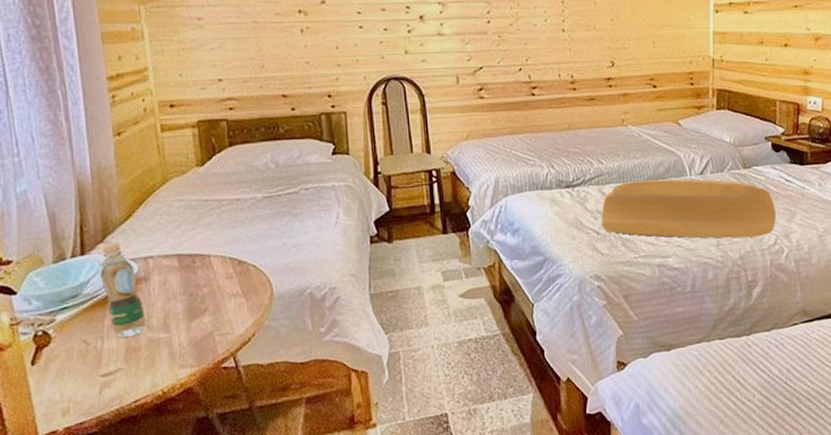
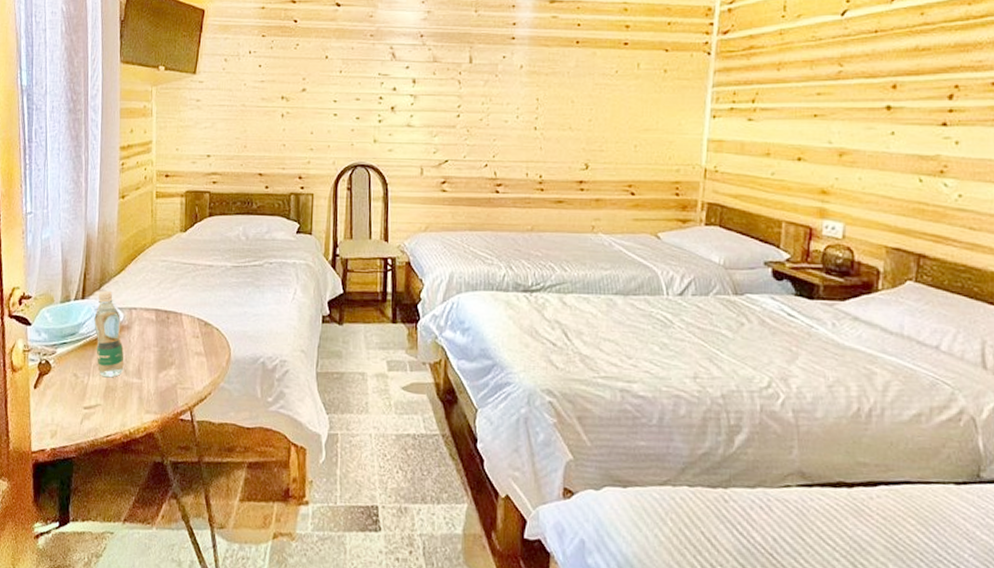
towel: present [601,178,777,238] -> none [558,293,773,376]

